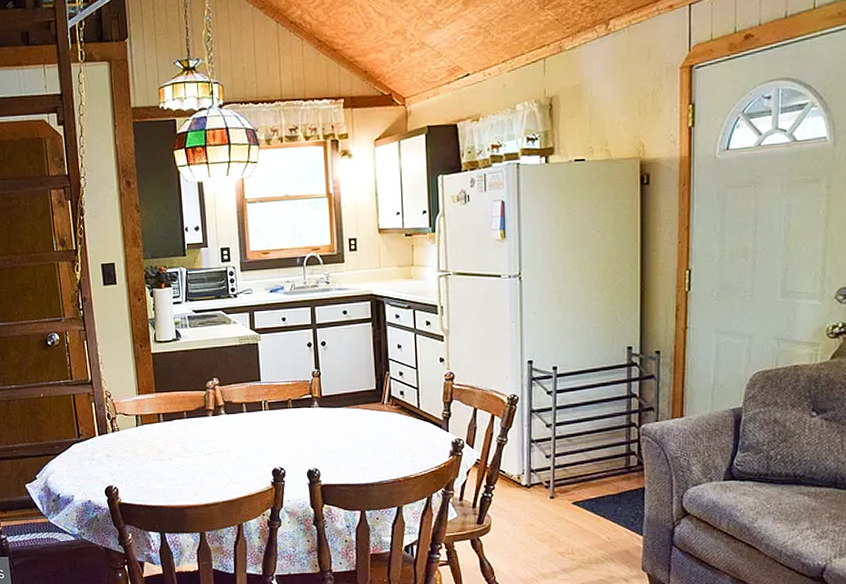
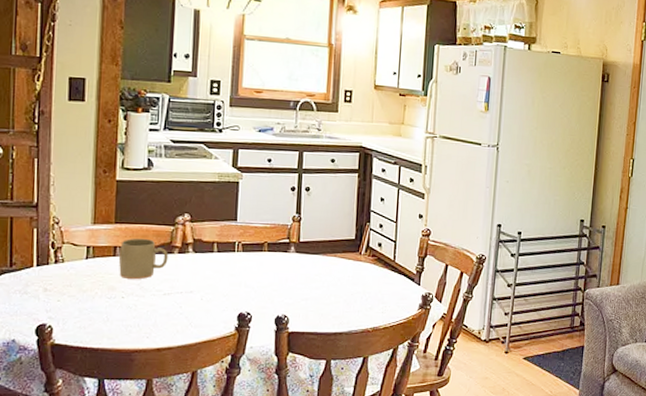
mug: none [162,404,205,442] -> present [118,238,169,279]

